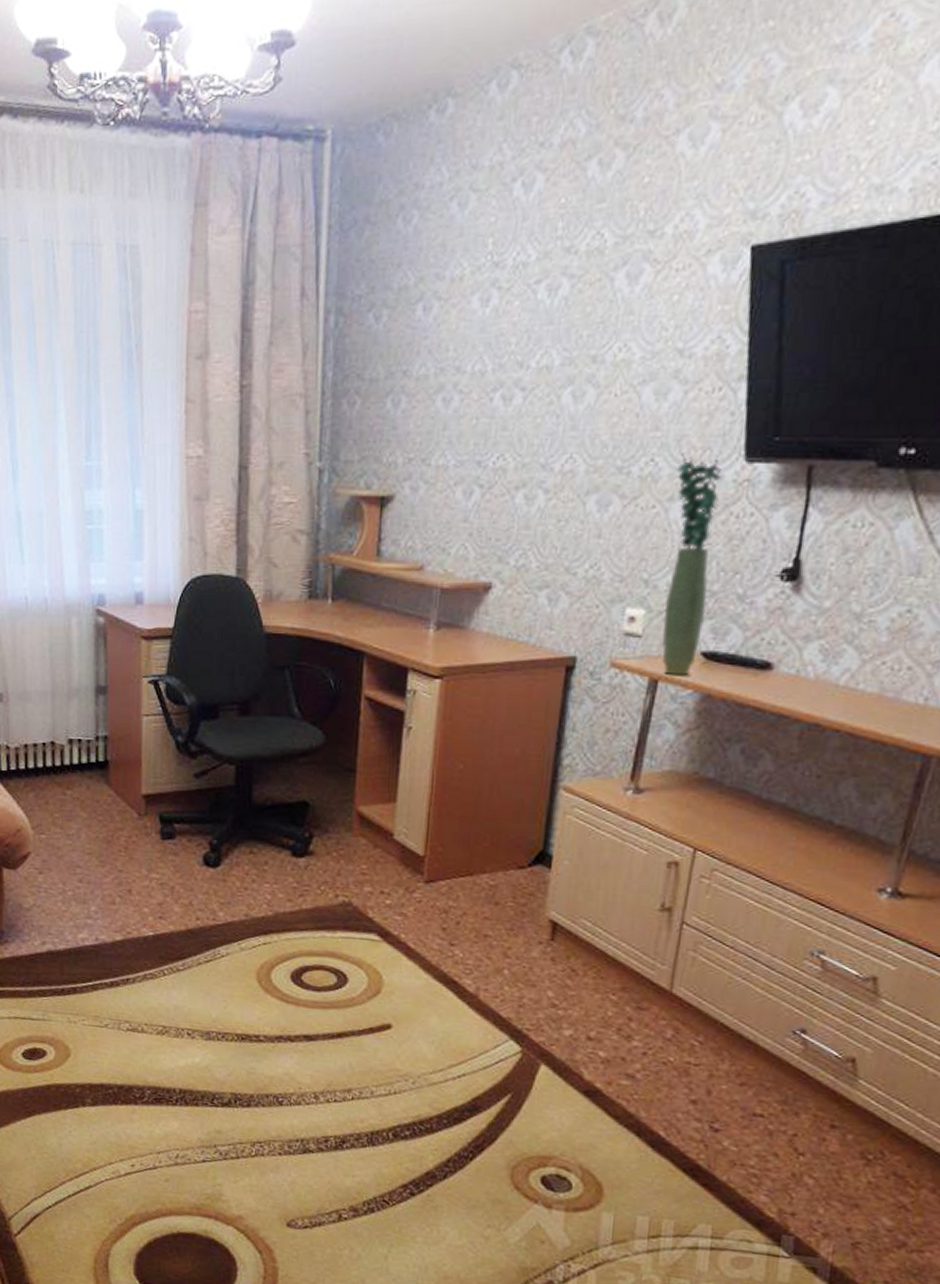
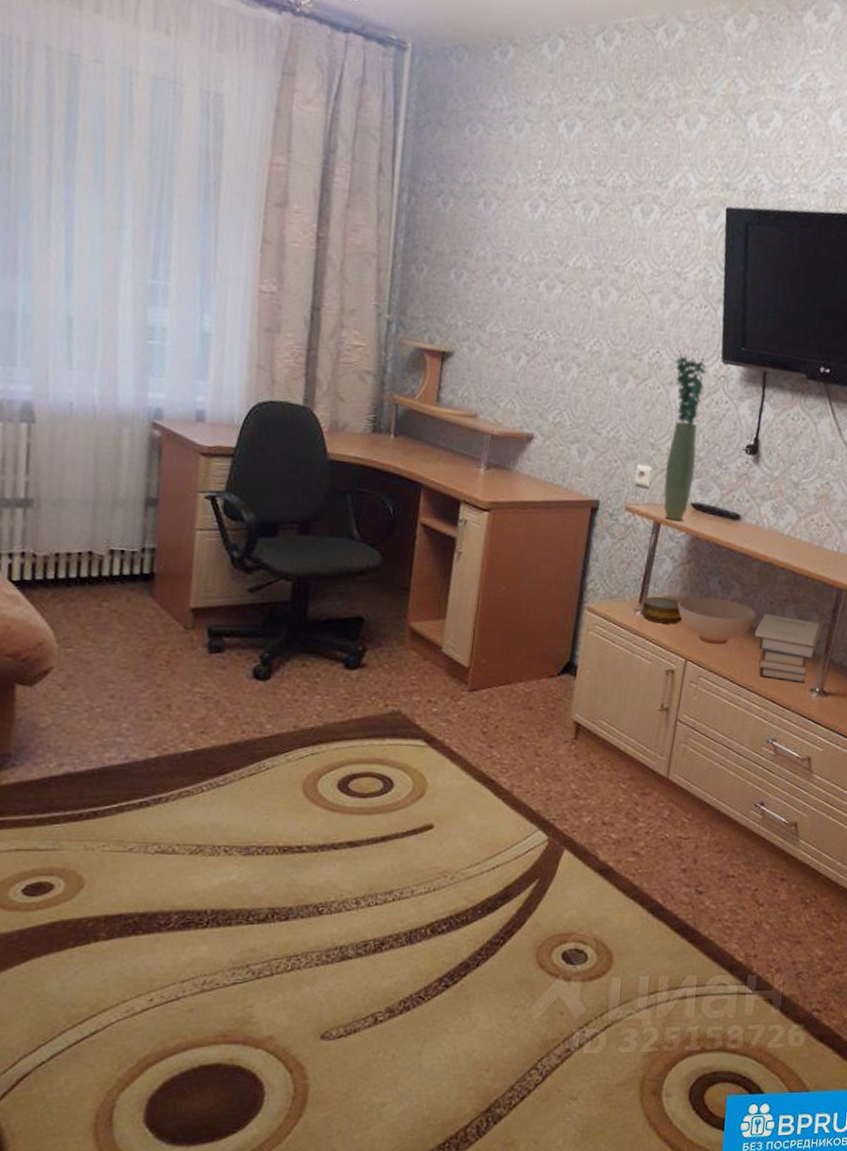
decorative box: none [633,772,690,806] -> present [641,596,683,624]
decorative bowl: none [681,770,799,830] -> present [677,596,758,644]
books: none [793,790,898,880] -> present [754,613,823,683]

